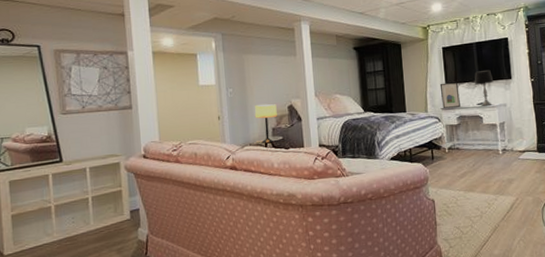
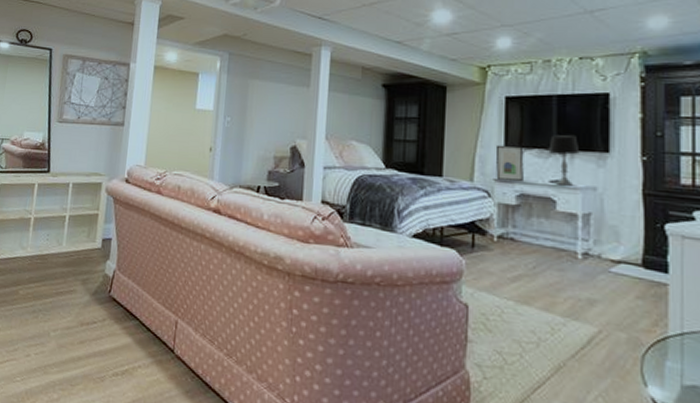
table lamp: present [254,103,277,144] -> none [250,139,278,189]

